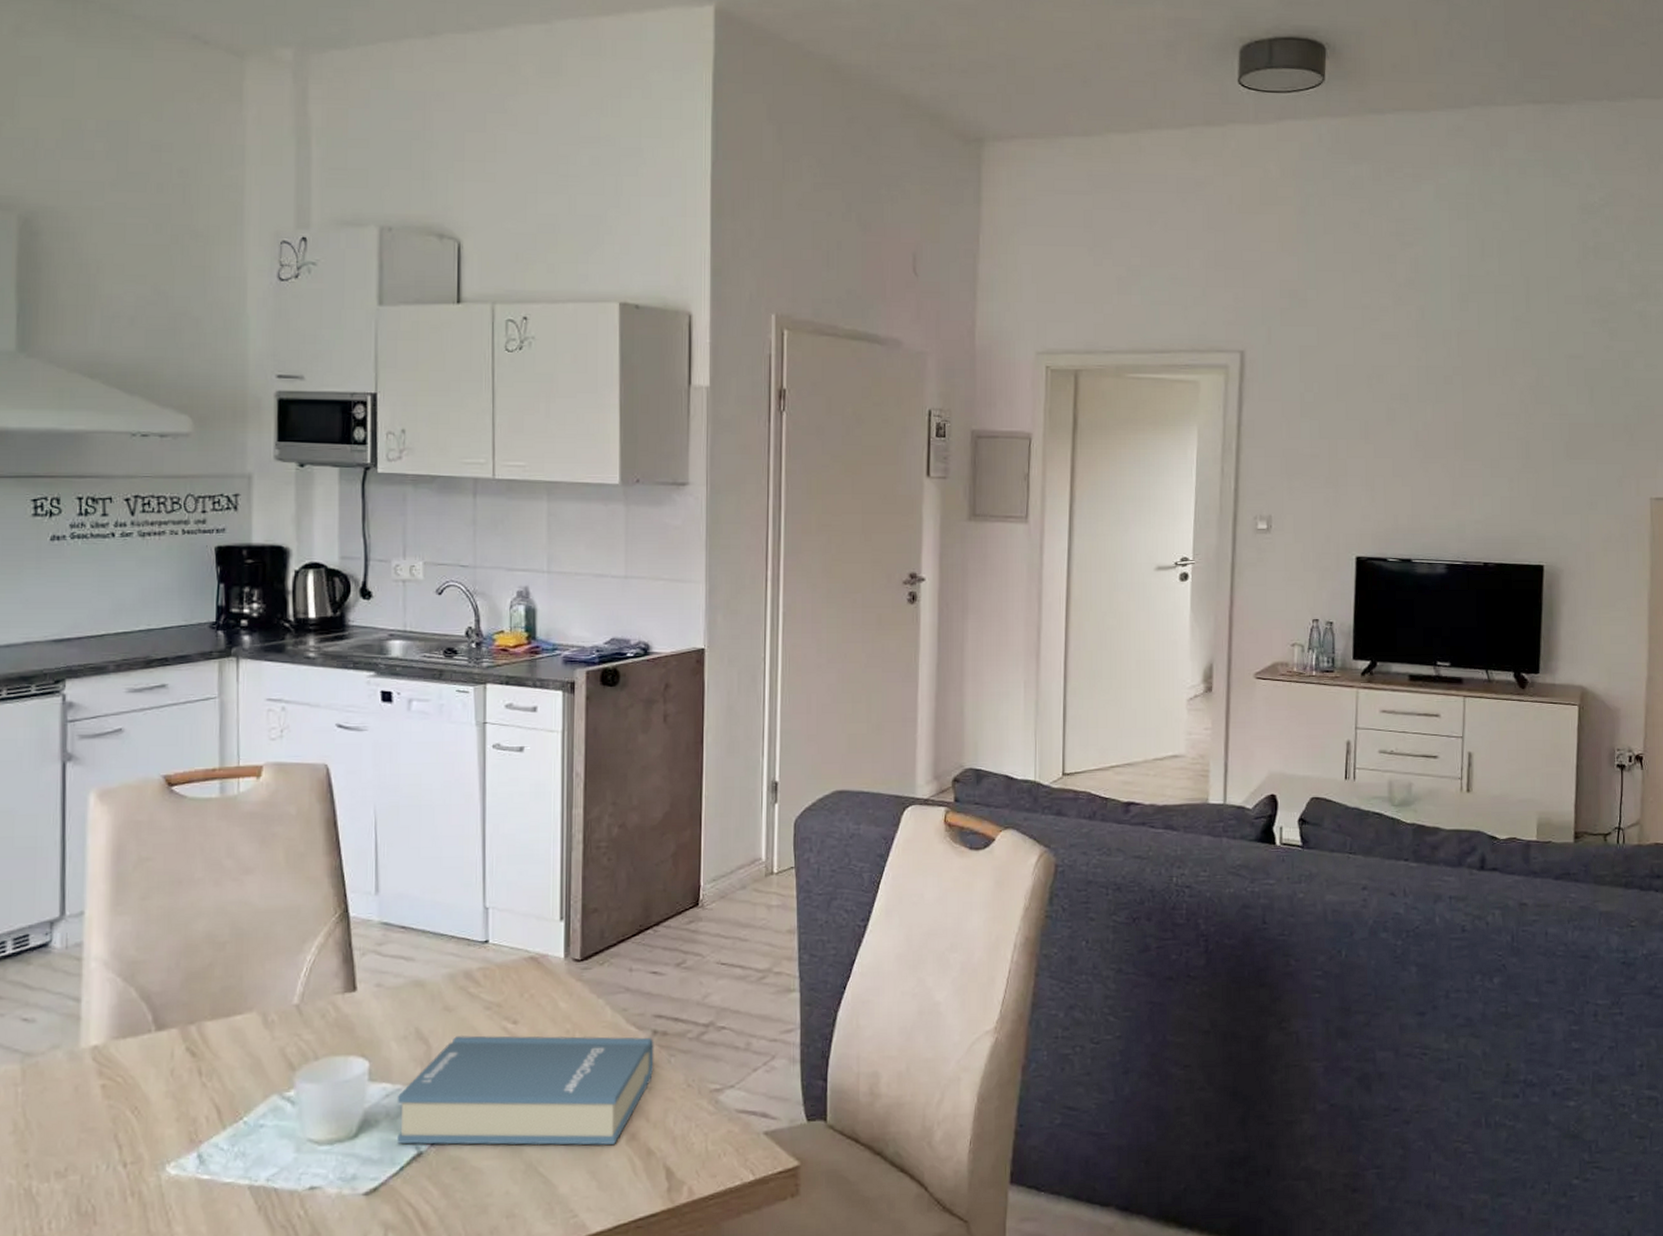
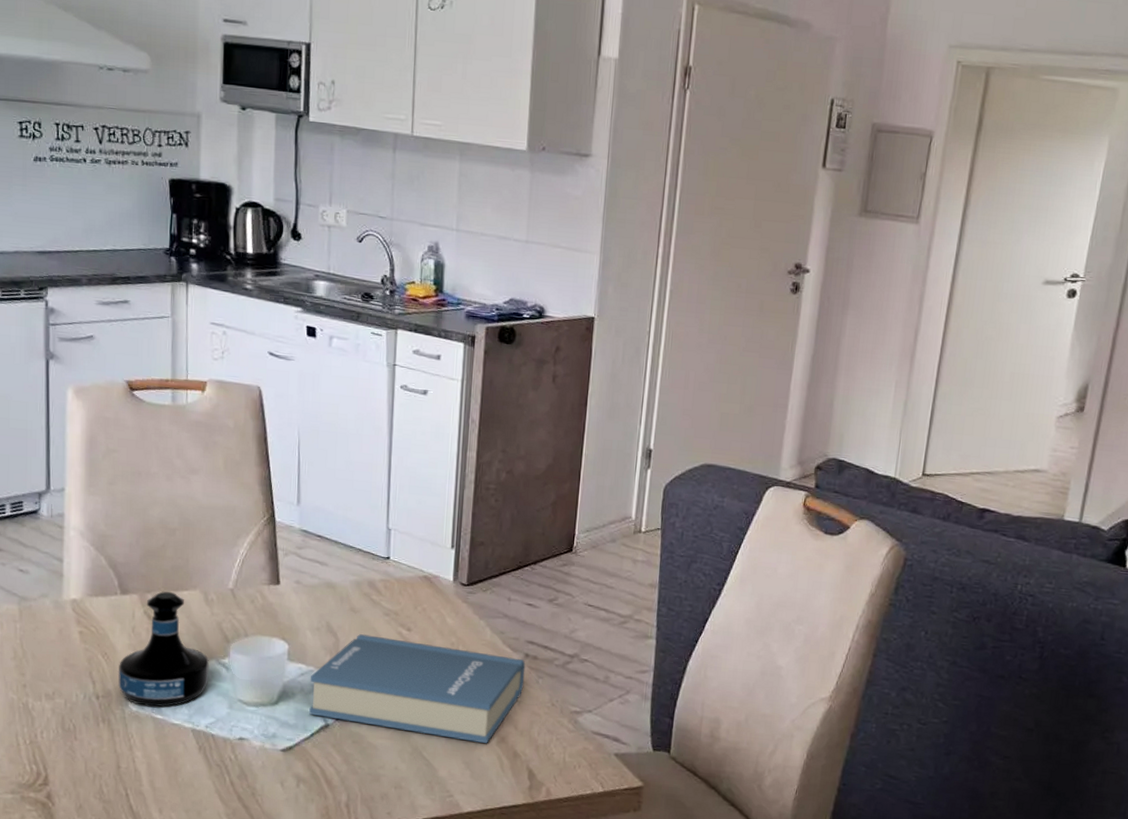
tequila bottle: none [152,1018,269,1166] -> present [118,591,209,707]

